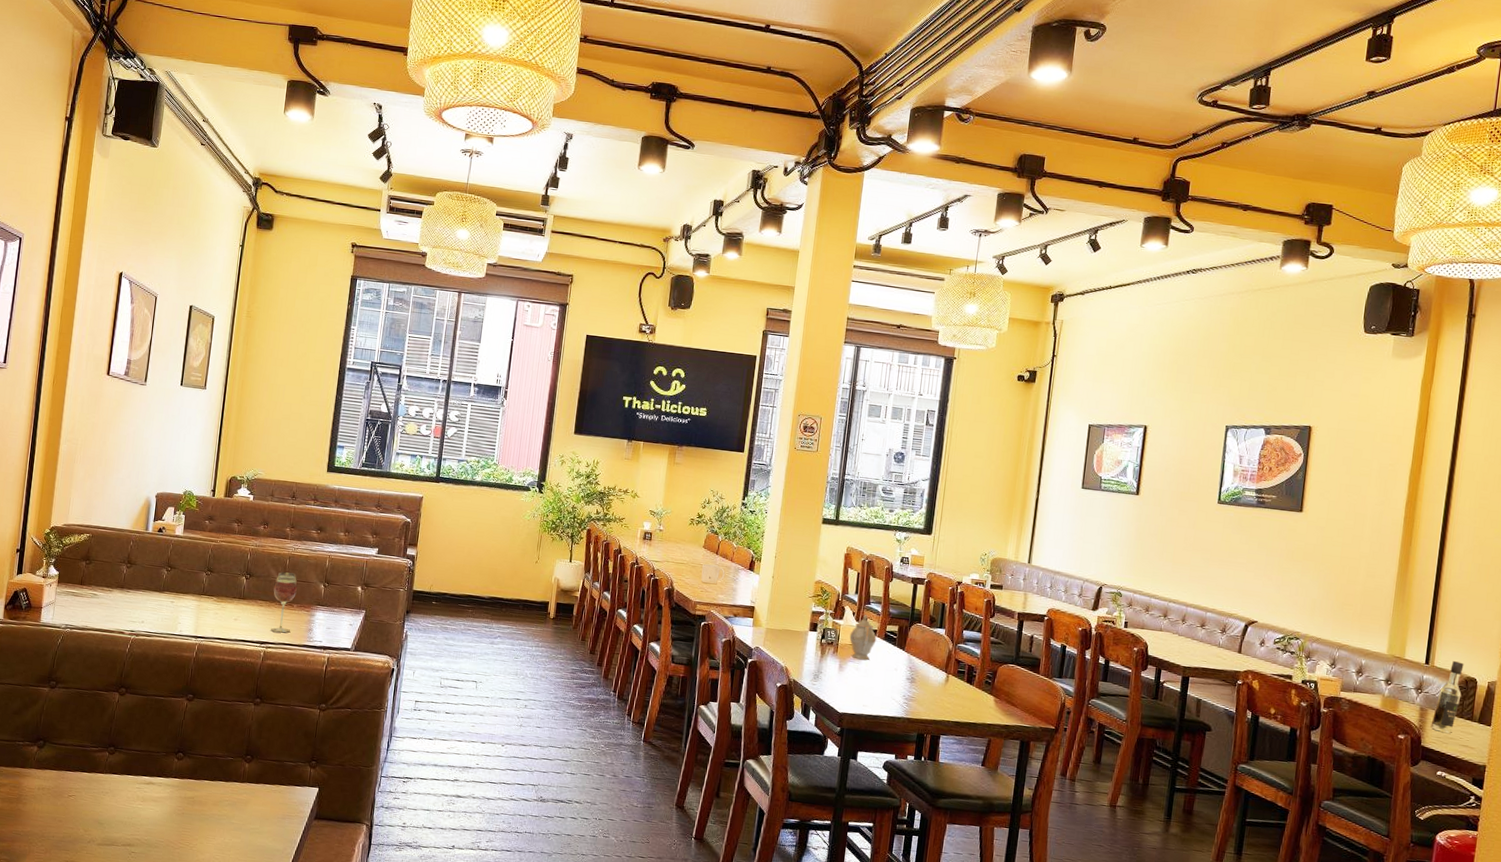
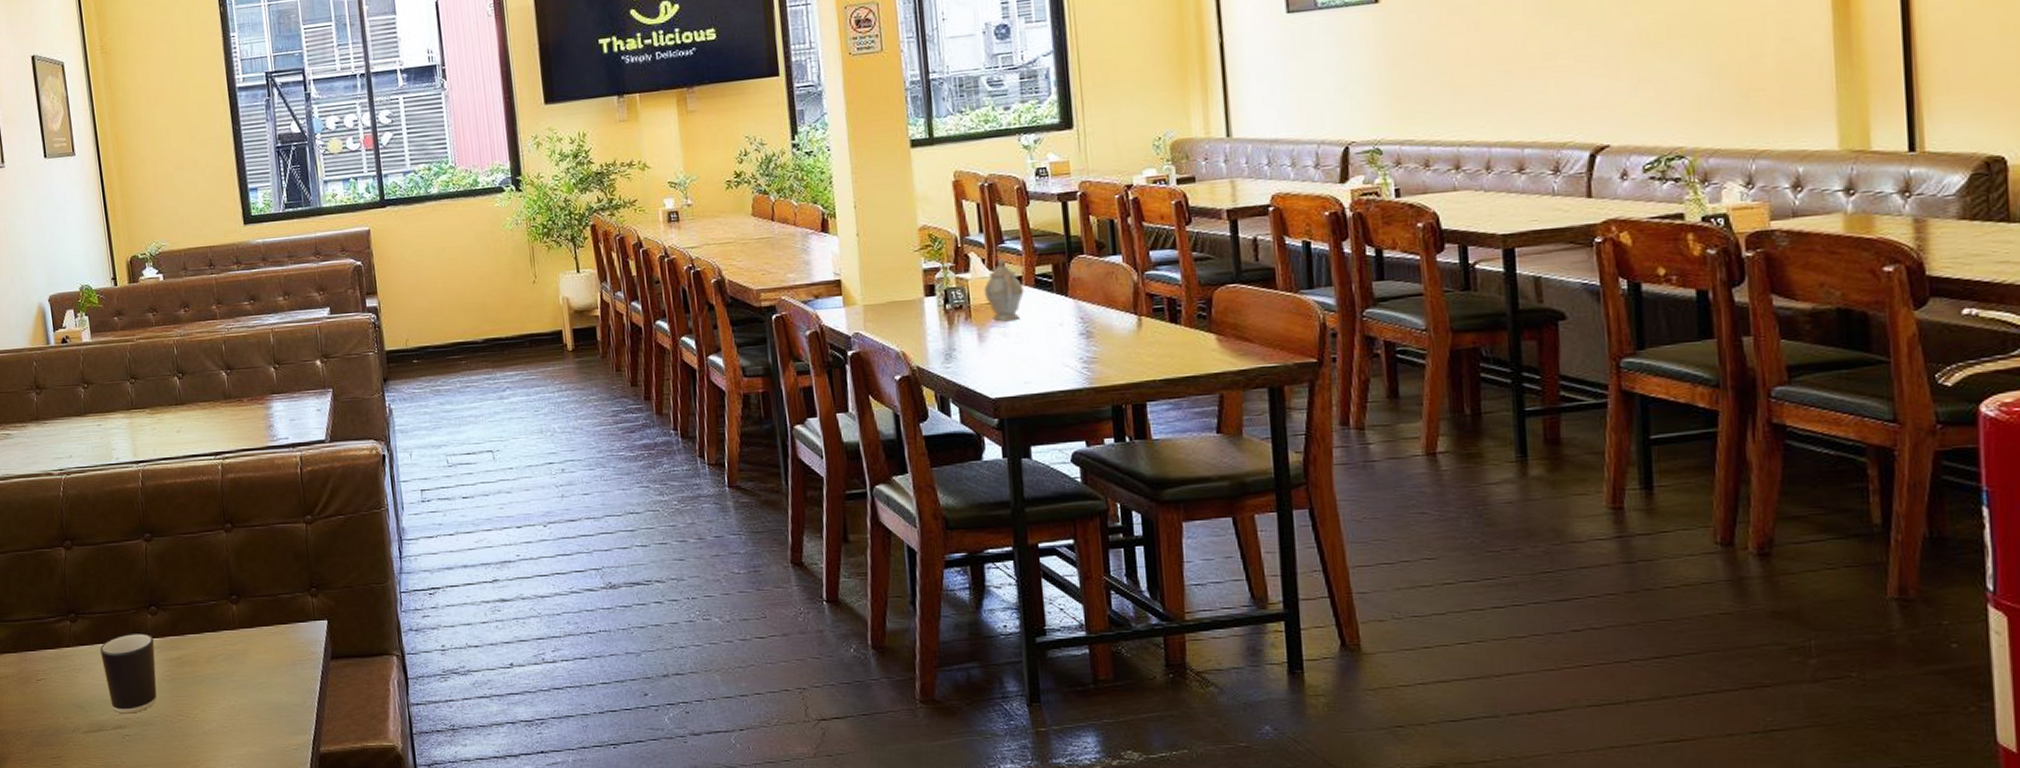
mug: none [126,771,175,836] -> present [100,633,157,714]
wineglass: present [271,572,298,633] -> none [213,360,247,438]
mug: present [701,563,725,585] -> none [755,235,790,263]
bottle: present [1430,660,1464,734] -> none [1936,136,1983,250]

